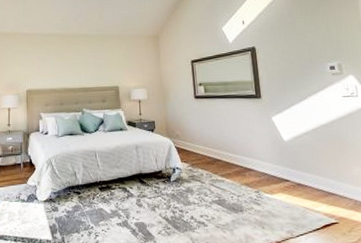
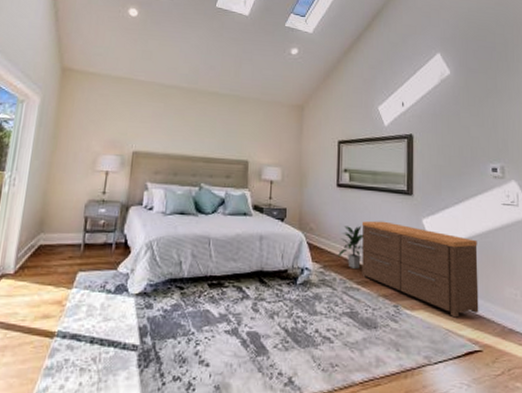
indoor plant: none [203,128,224,164] -> present [338,225,364,269]
dresser: none [219,122,332,197] -> present [361,220,479,318]

